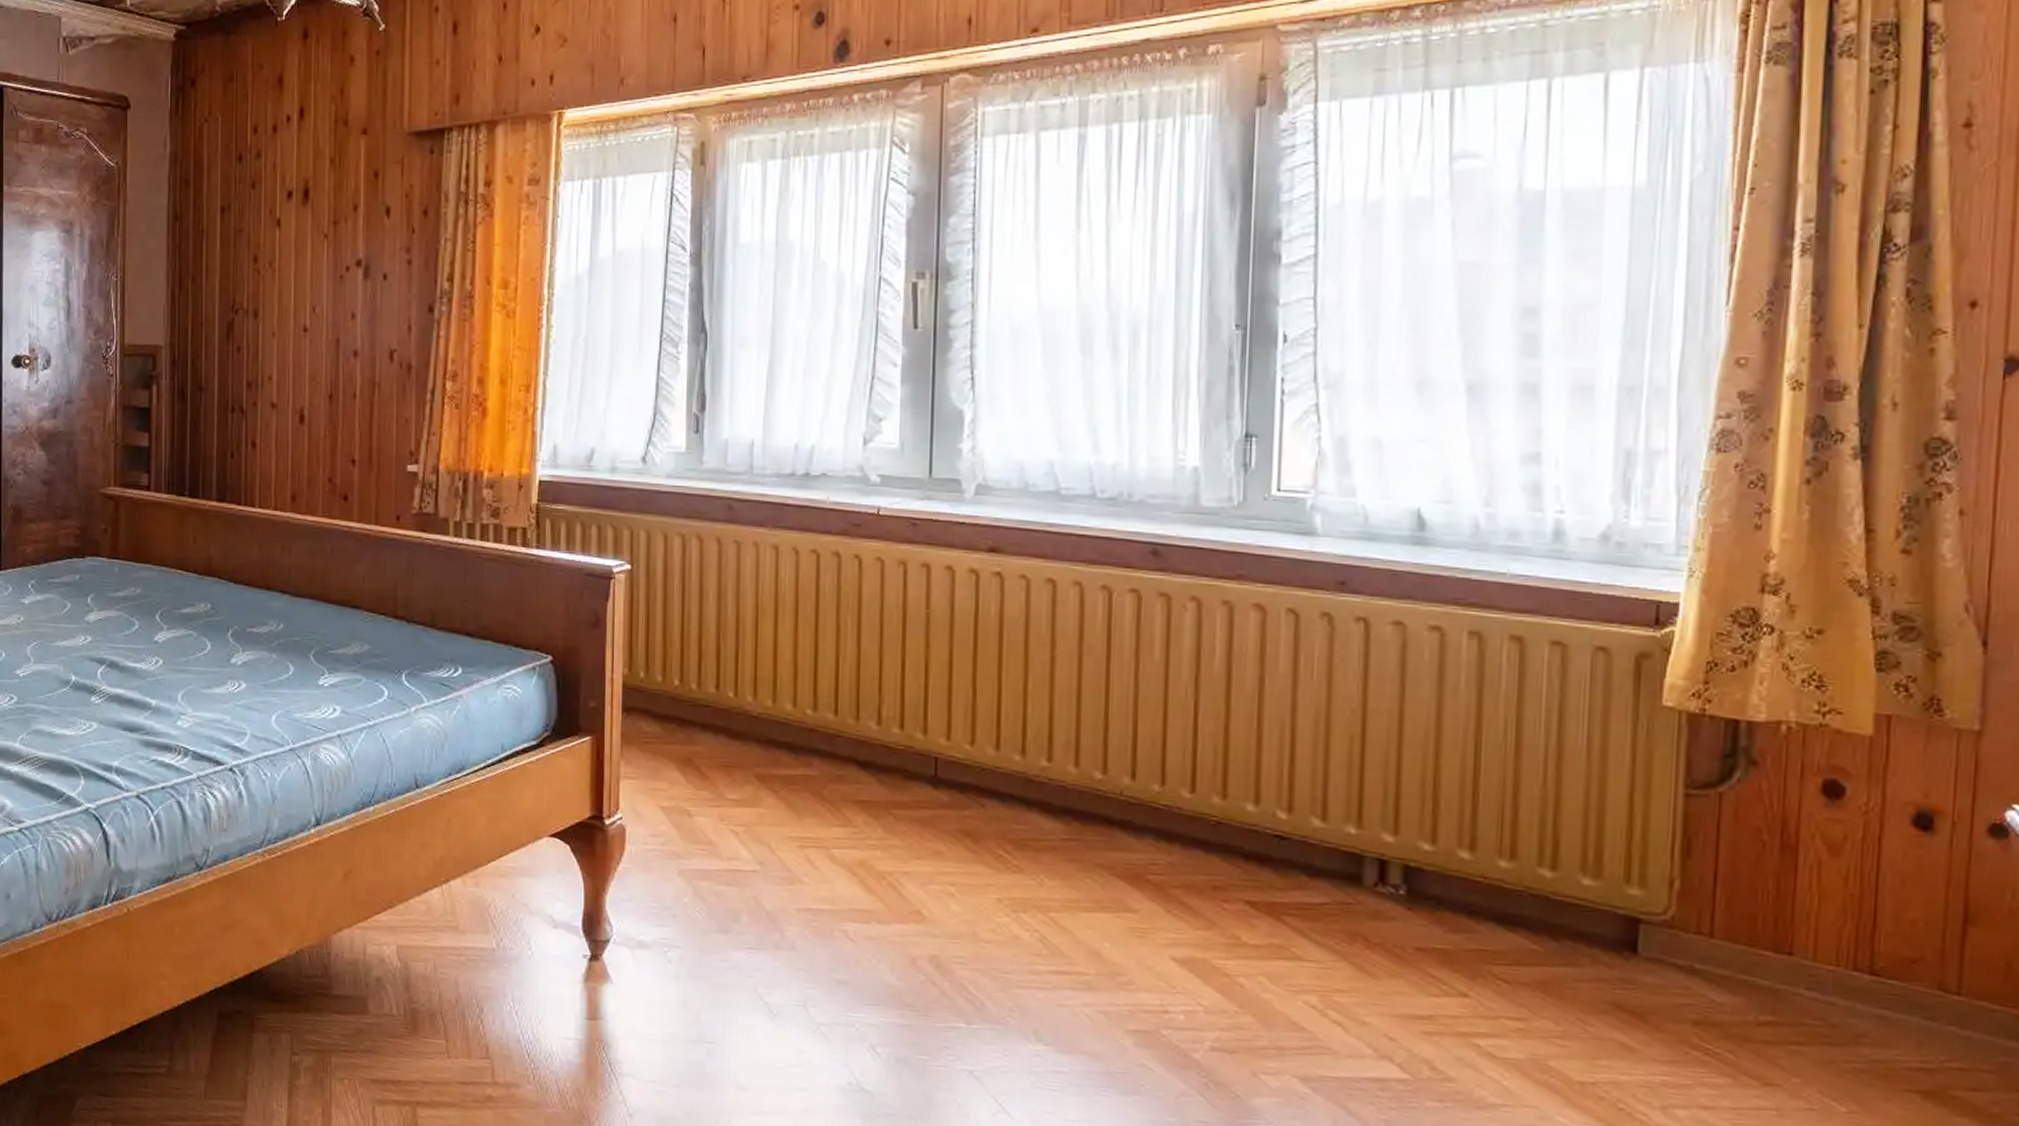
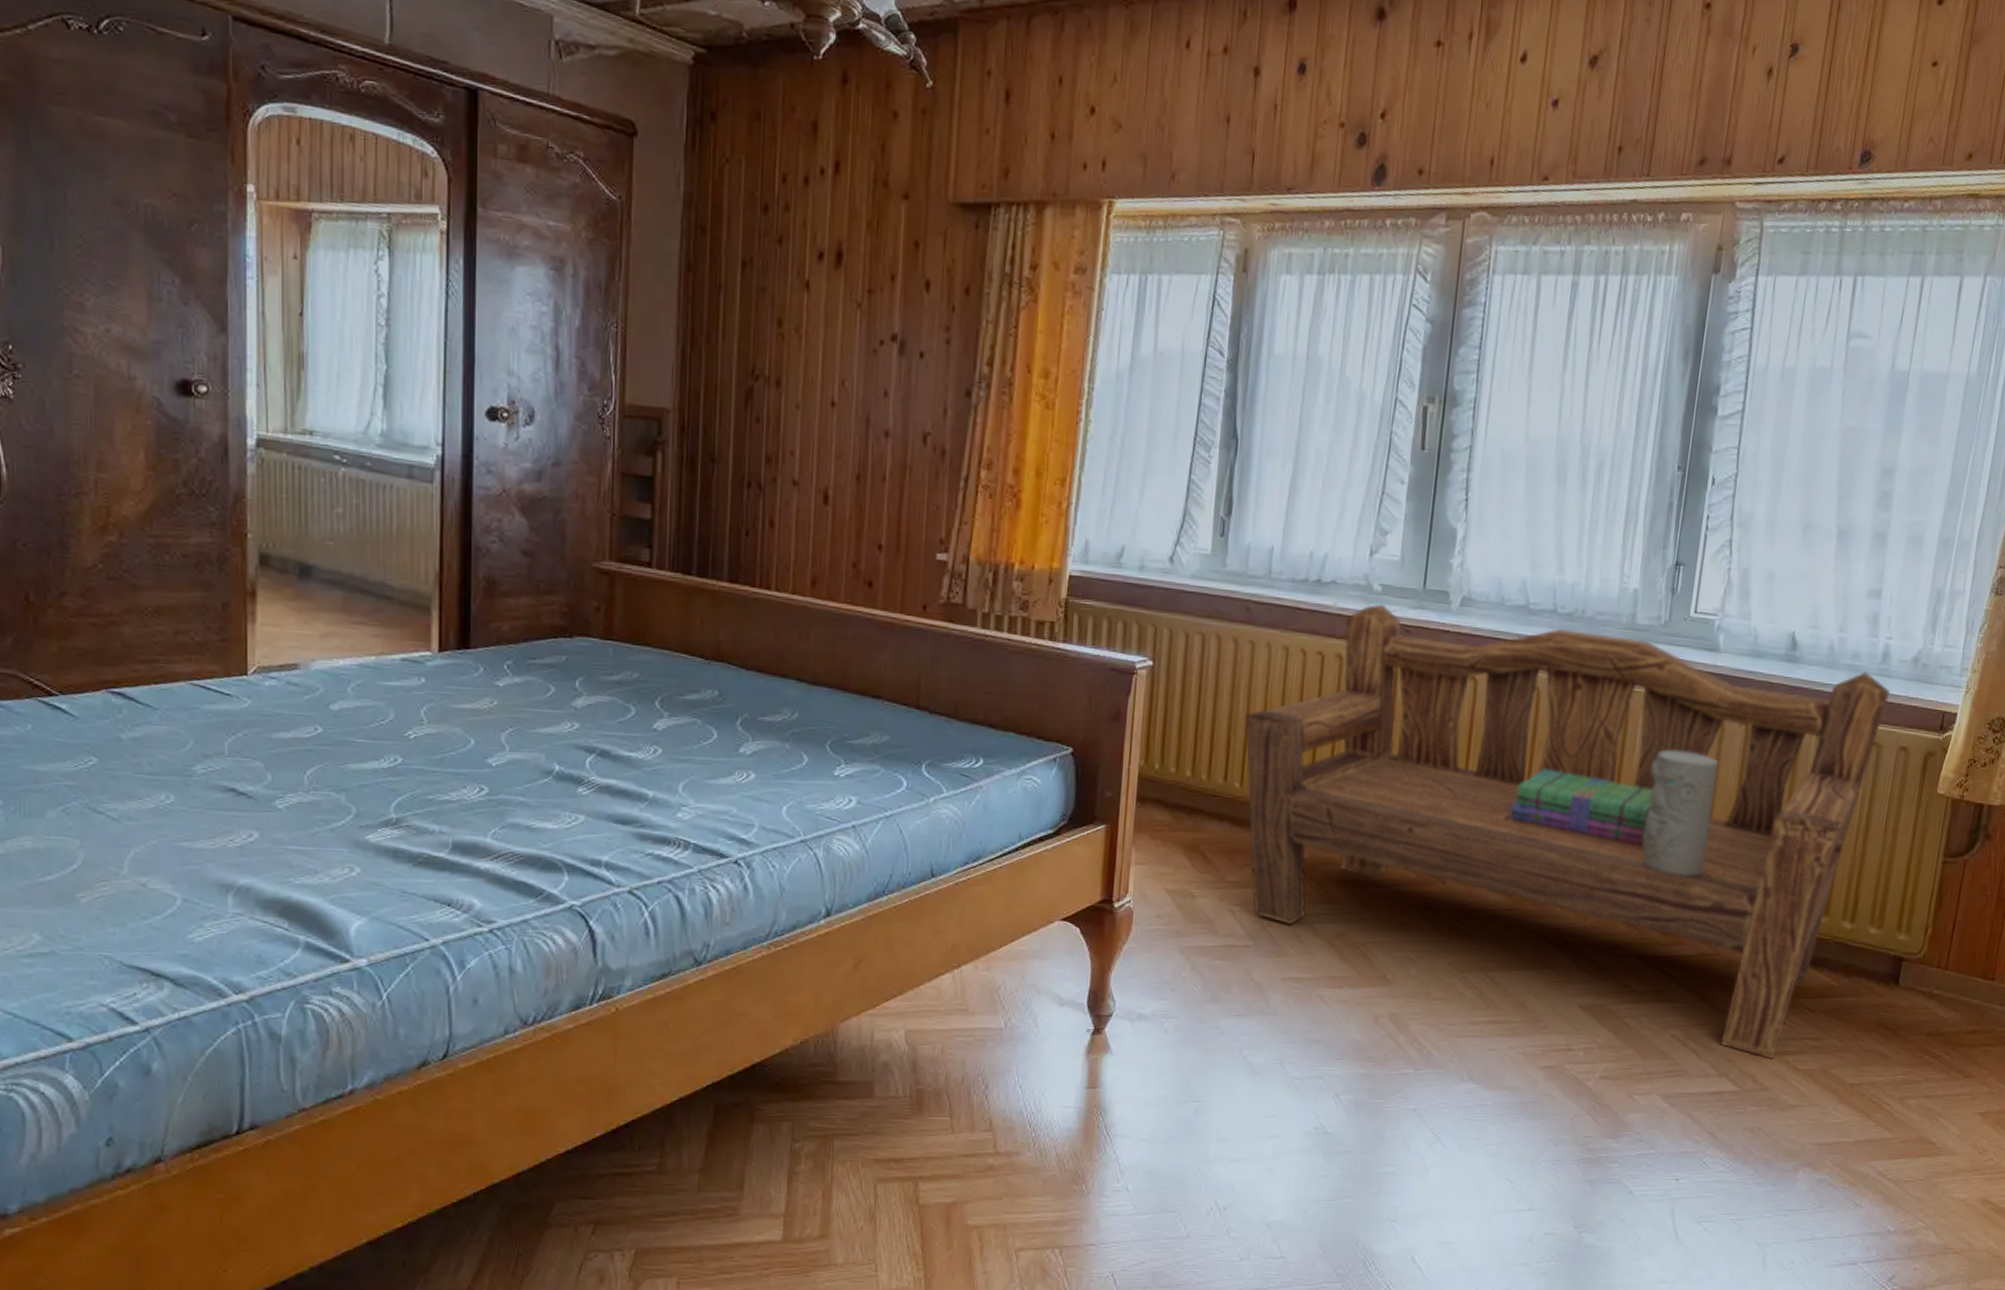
bench: none [735,496,1572,1042] -> present [1245,604,1891,1060]
stack of books: none [1059,676,1245,767] -> present [1510,768,1652,846]
decorative vase: none [1237,653,1333,806] -> present [1642,750,1719,877]

